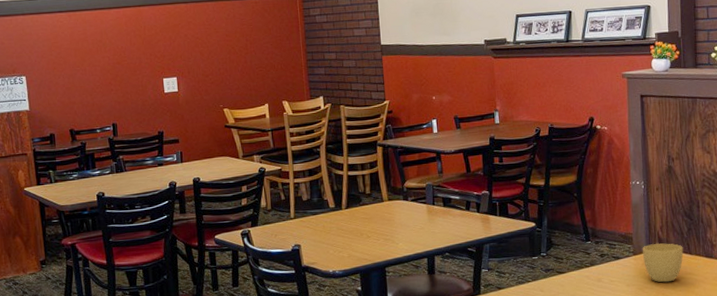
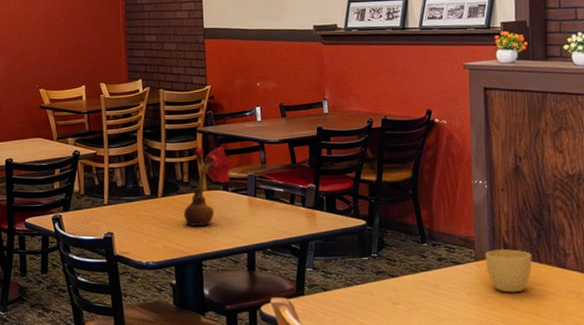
flower: none [367,158,412,235] -> present [184,146,233,226]

